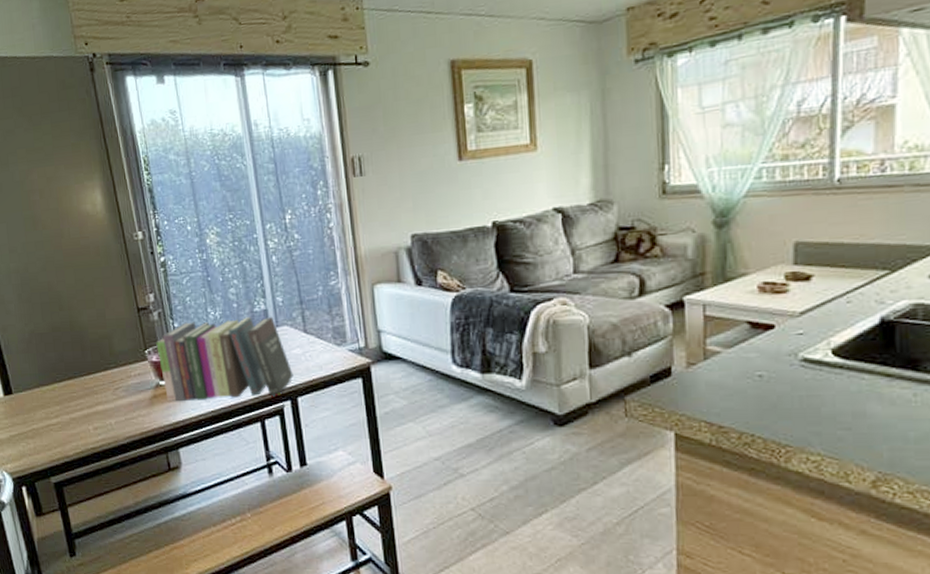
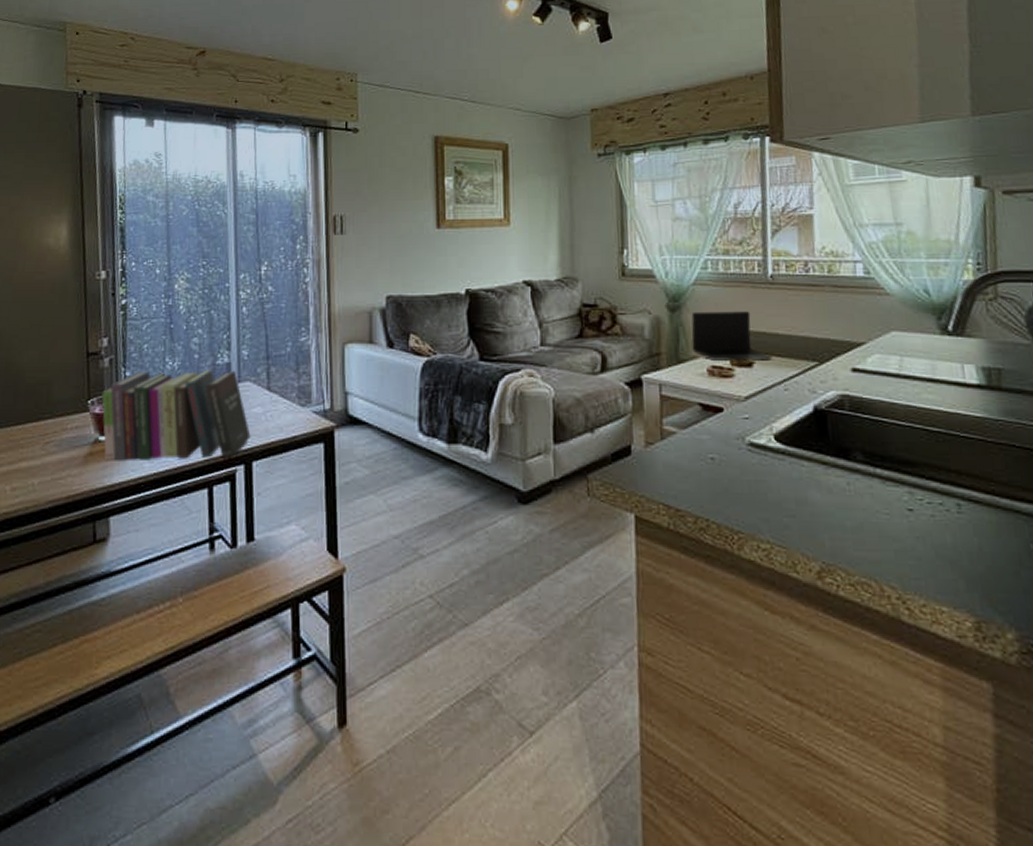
laptop computer: none [741,221,836,277] -> present [691,311,773,361]

